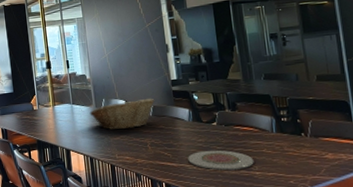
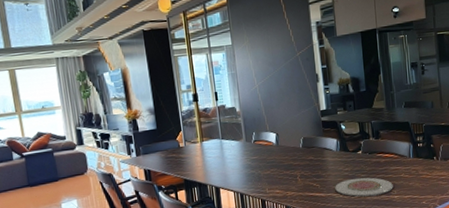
fruit basket: present [89,98,155,130] -> none [239,129,305,164]

